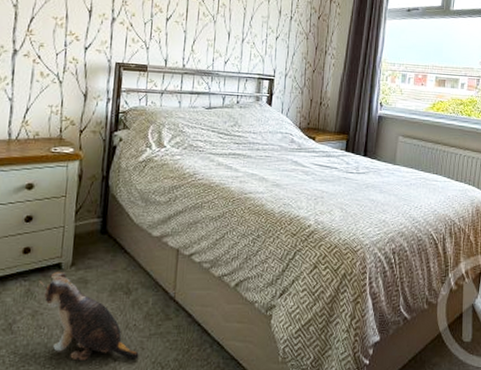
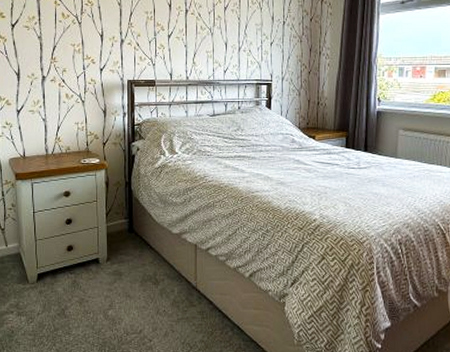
plush toy: present [39,271,139,362] -> none [82,265,170,342]

